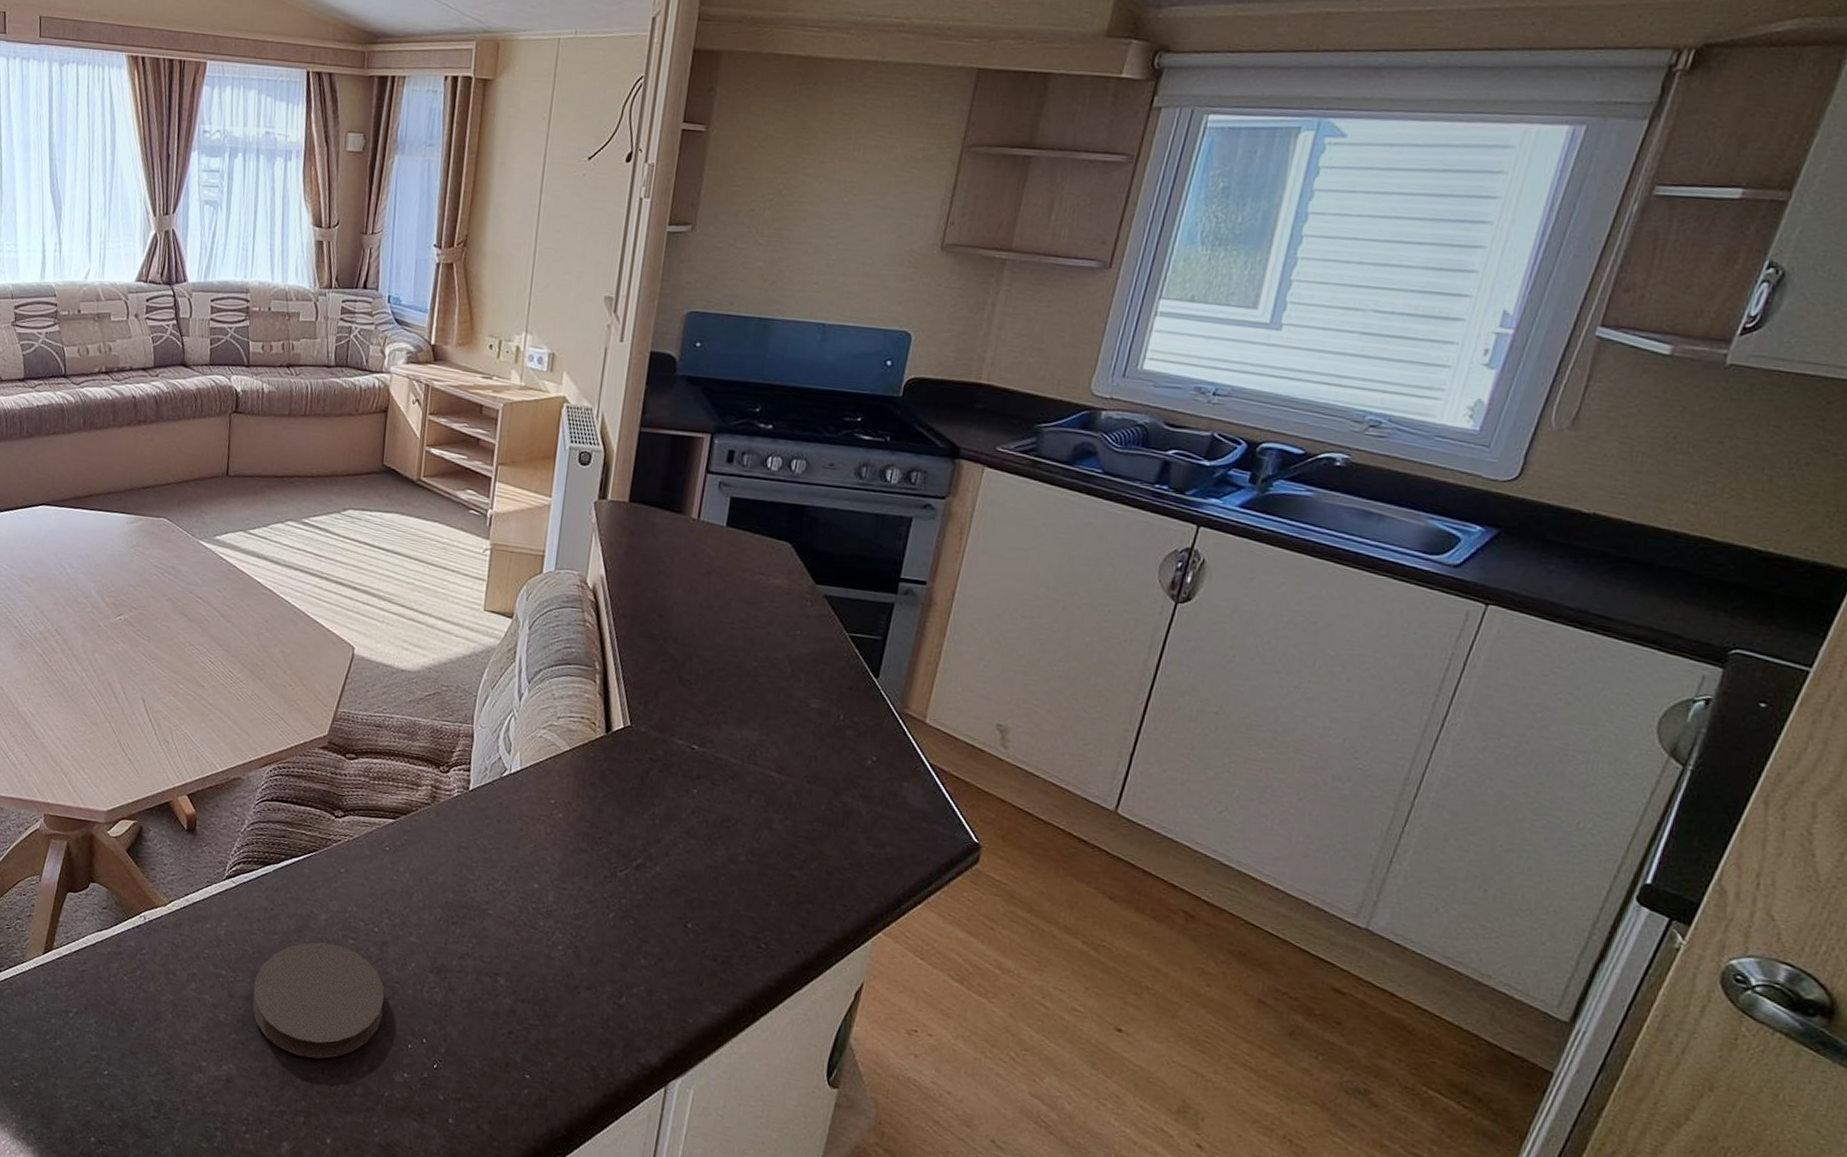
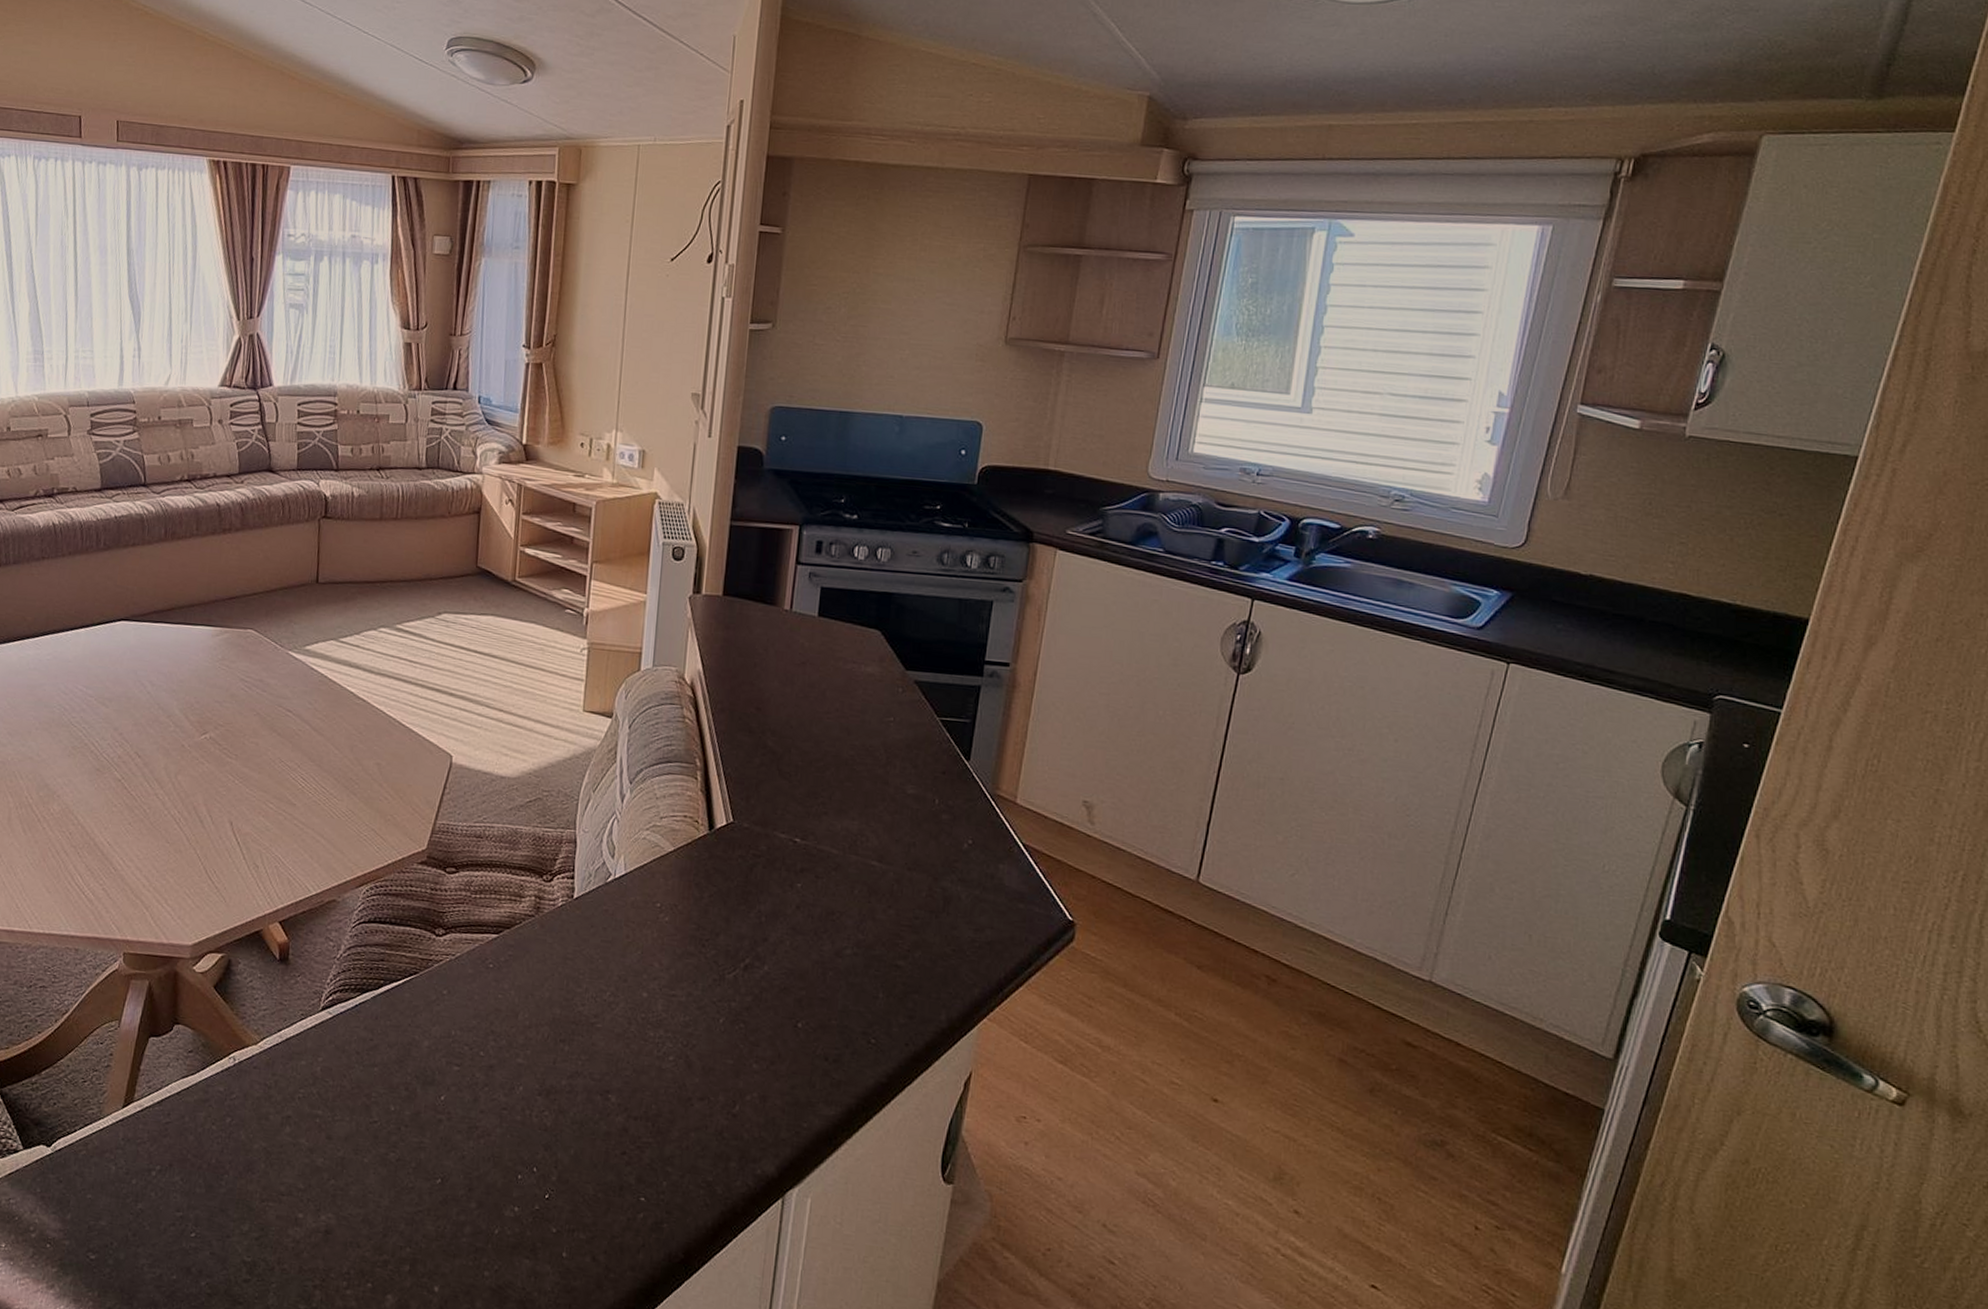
coaster: present [252,942,385,1059] -> none [351,1071,492,1199]

